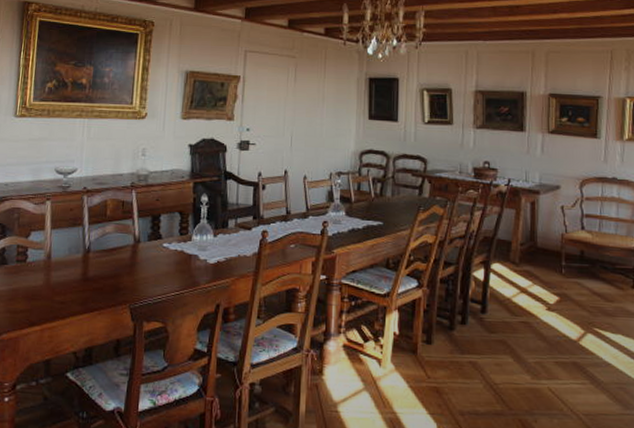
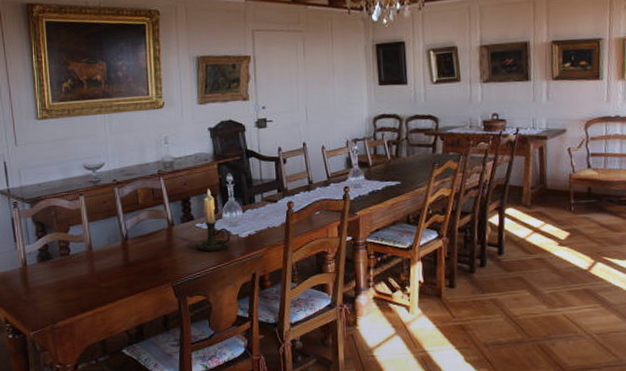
candle holder: none [160,207,198,275] -> present [196,188,231,252]

